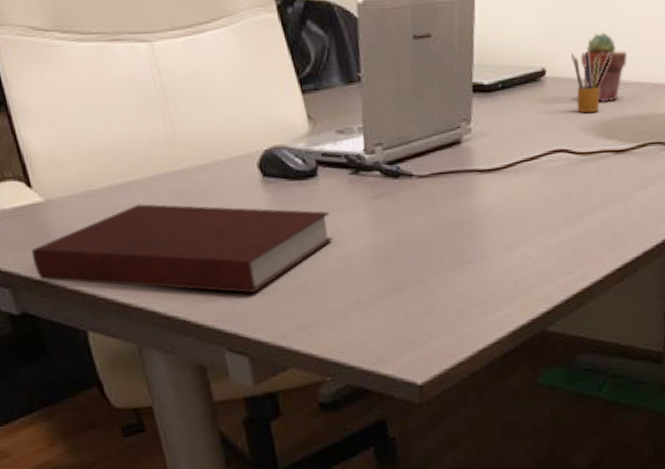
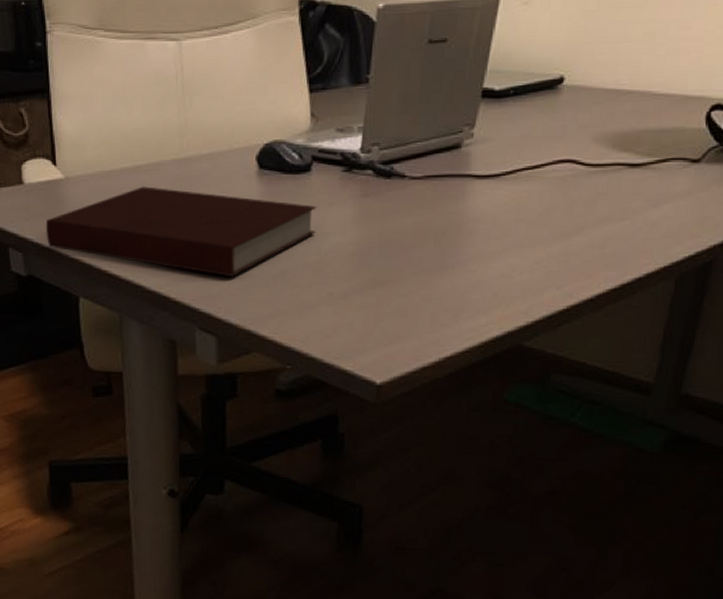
pencil box: present [571,51,612,114] -> none [593,60,642,124]
potted succulent: present [580,32,627,103] -> none [604,40,660,114]

